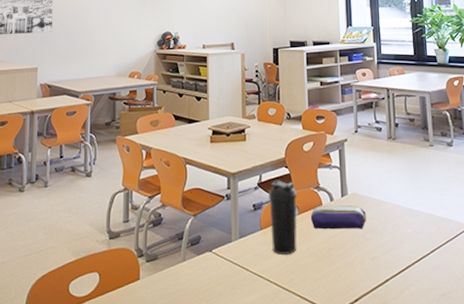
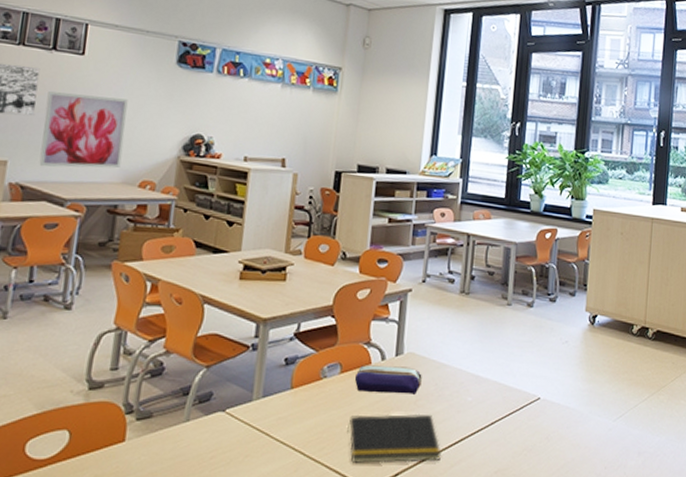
wall art: none [59,12,115,70] -> present [39,91,128,168]
water bottle: present [268,180,297,254] -> none [302,331,342,419]
notepad: none [310,245,392,291] -> present [347,413,441,464]

